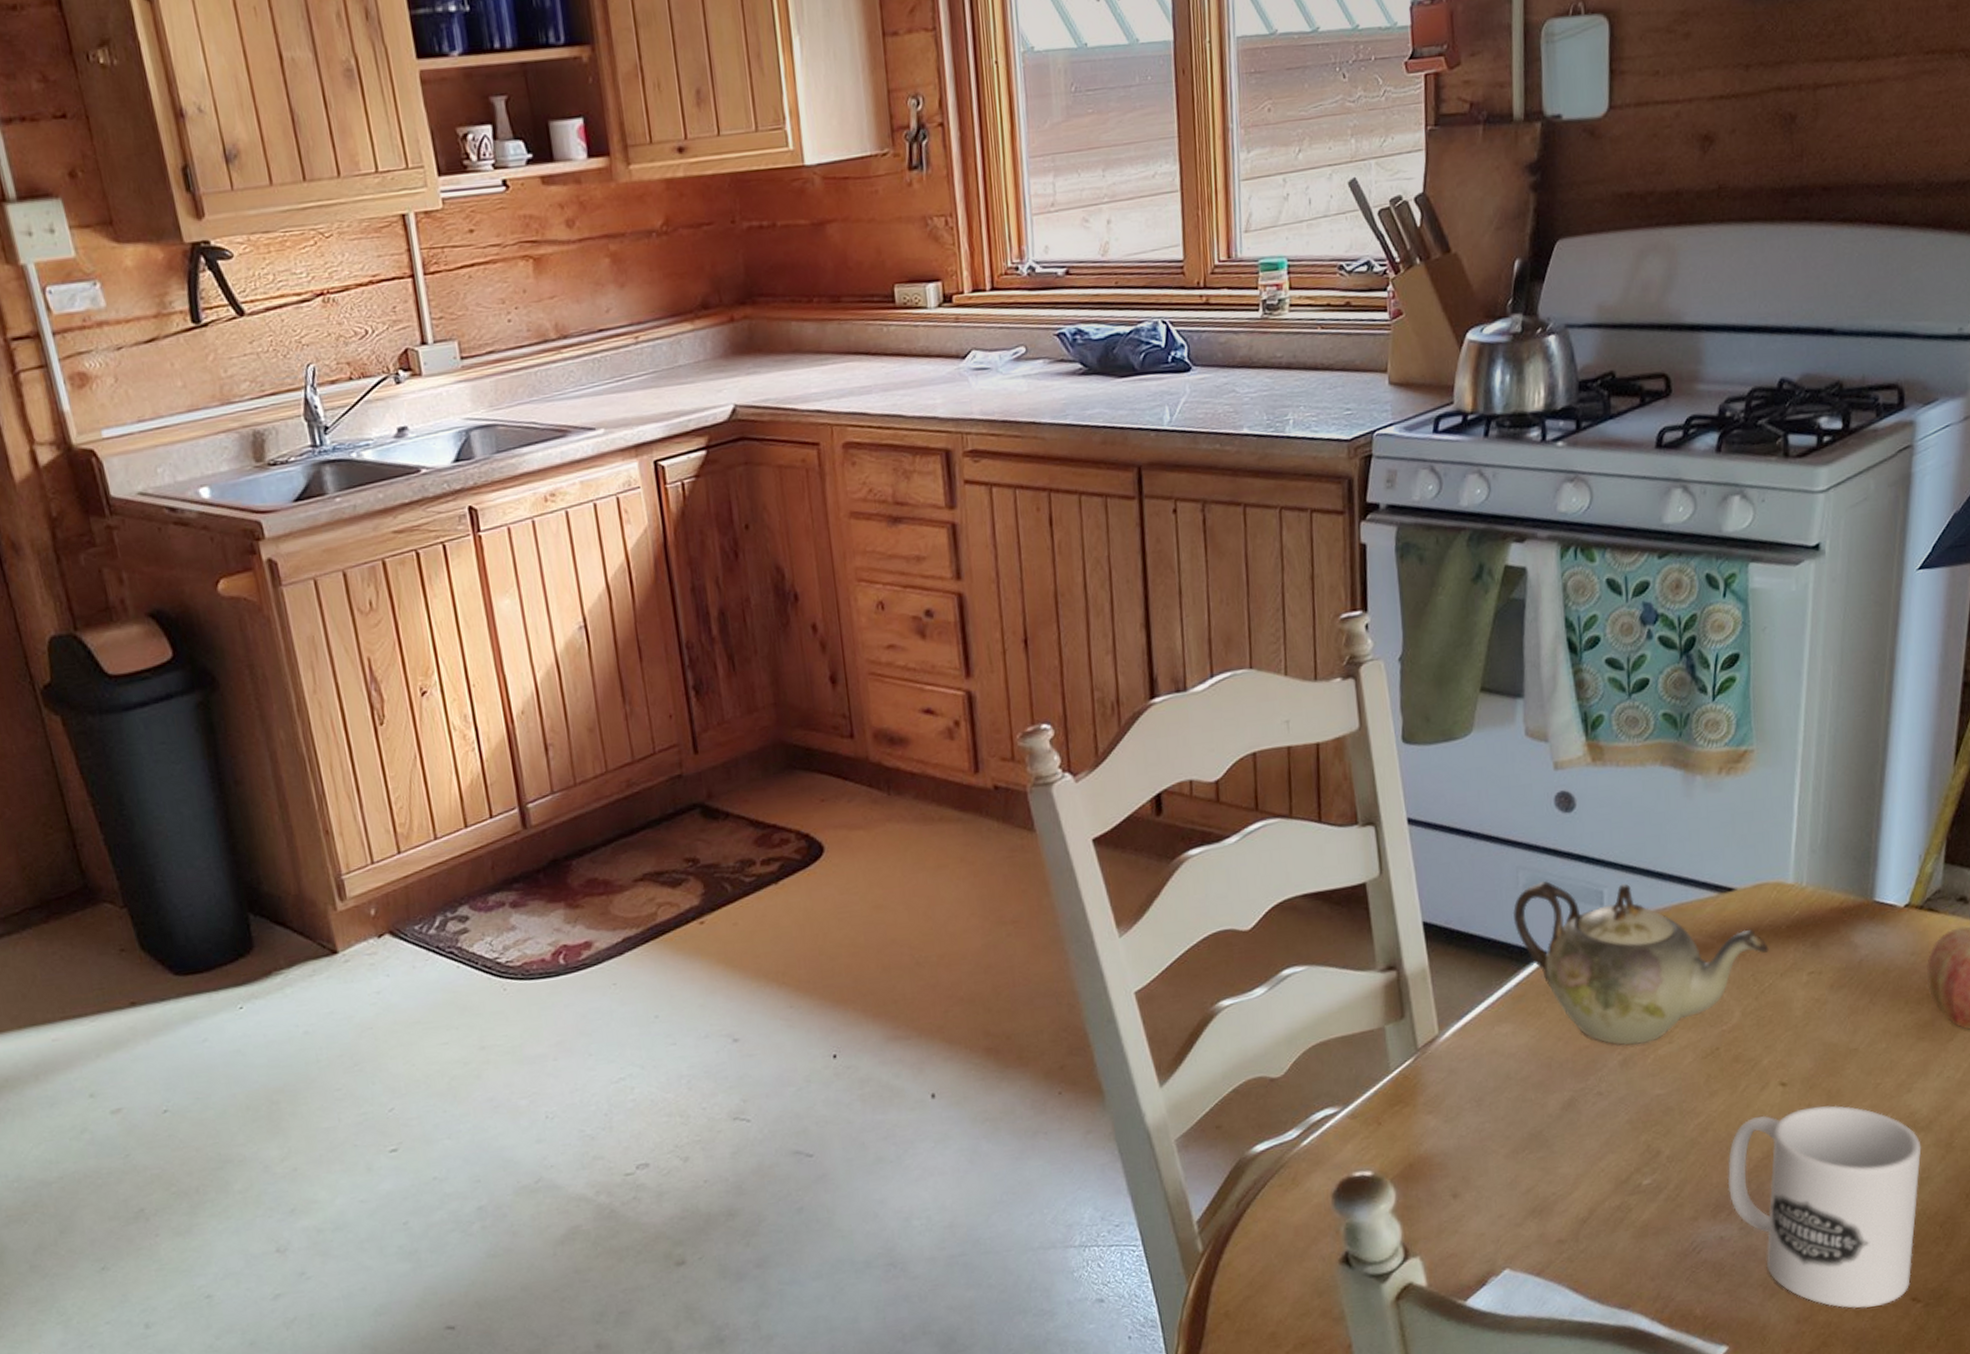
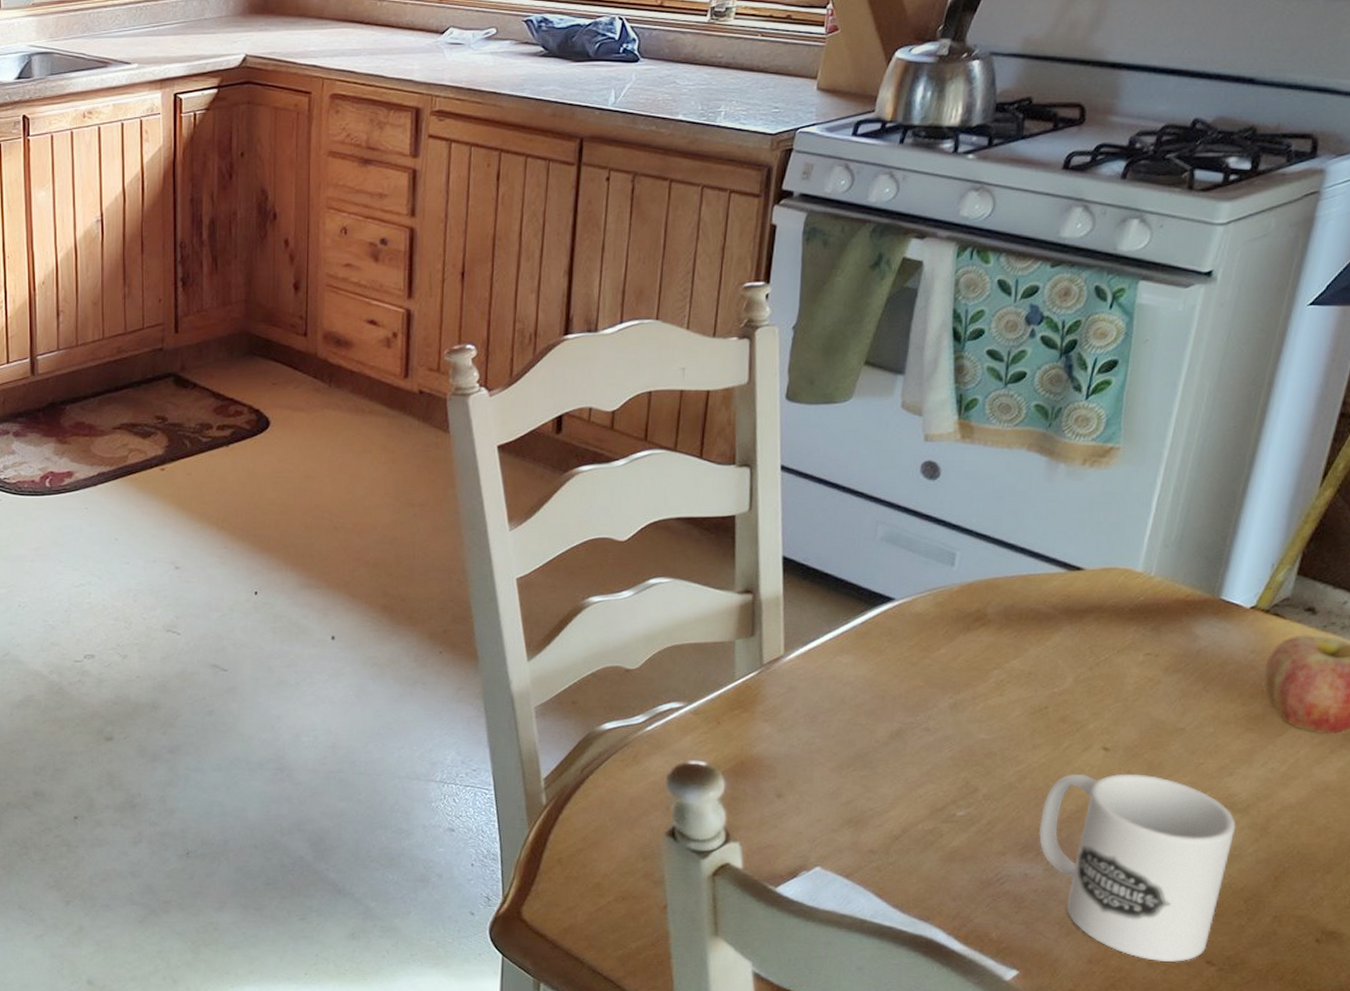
teapot: present [1512,880,1769,1046] -> none [867,536,1109,692]

